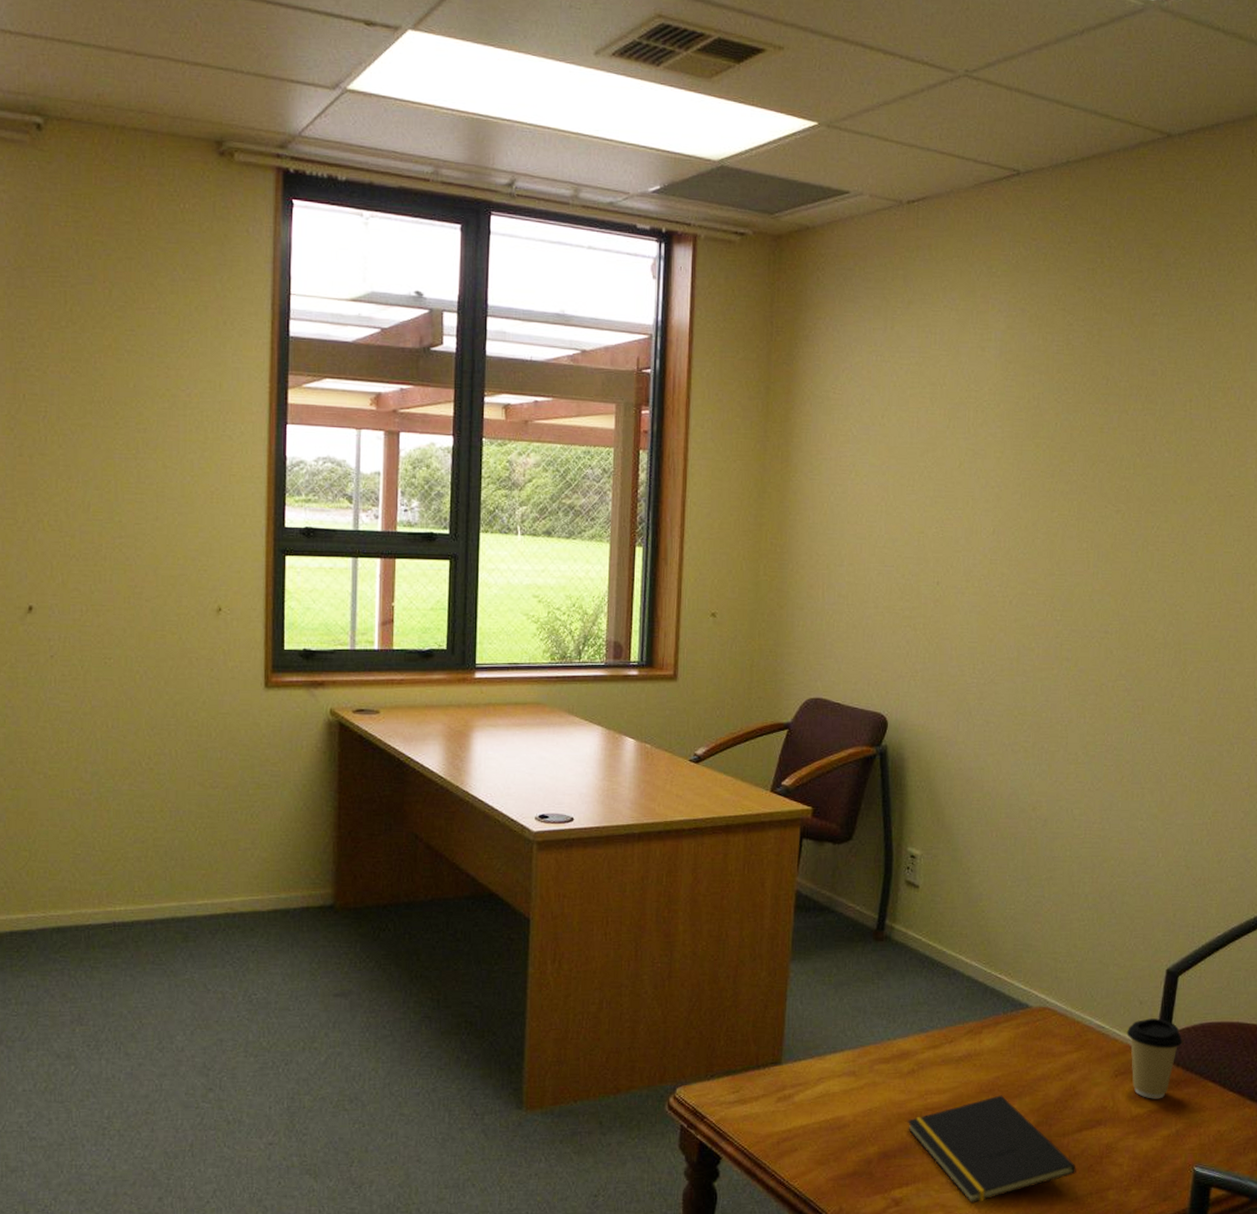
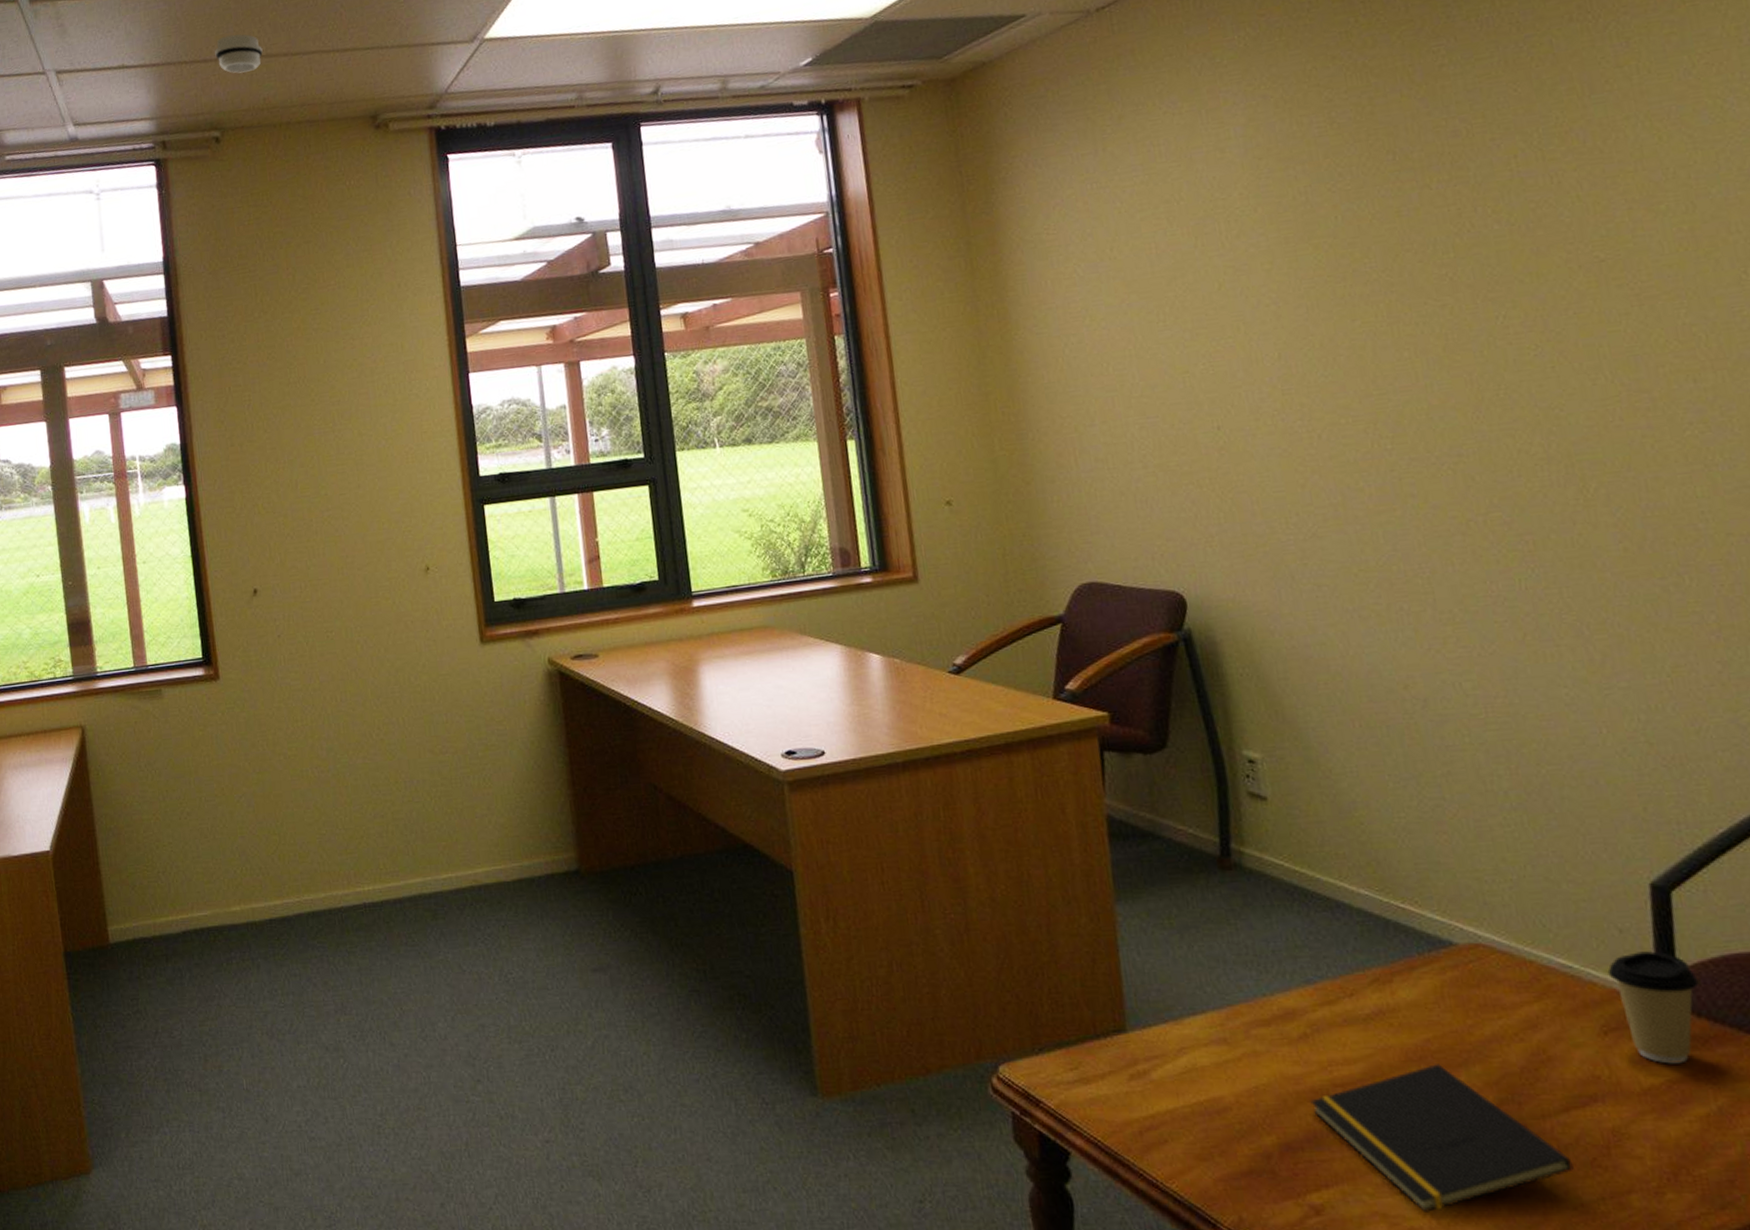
smoke detector: none [46,14,103,61] -> present [215,34,263,73]

